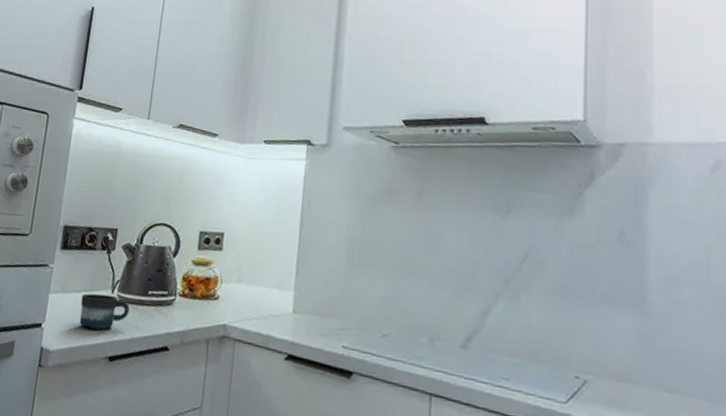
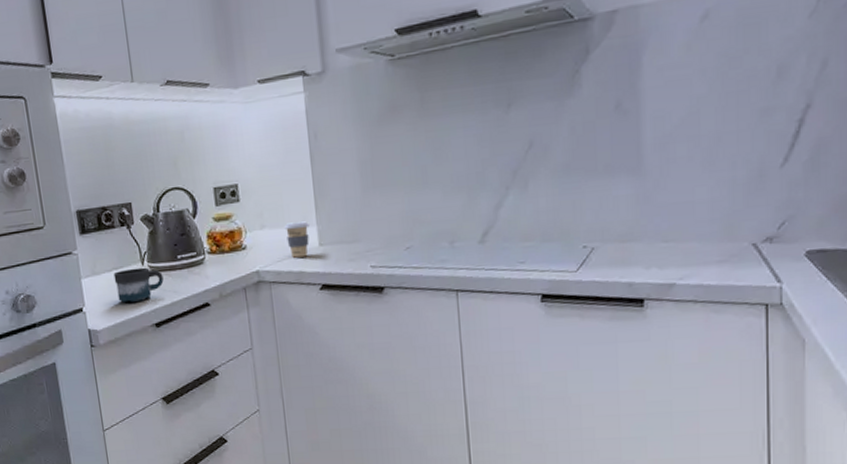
coffee cup: none [261,282,287,321] -> present [284,221,309,258]

